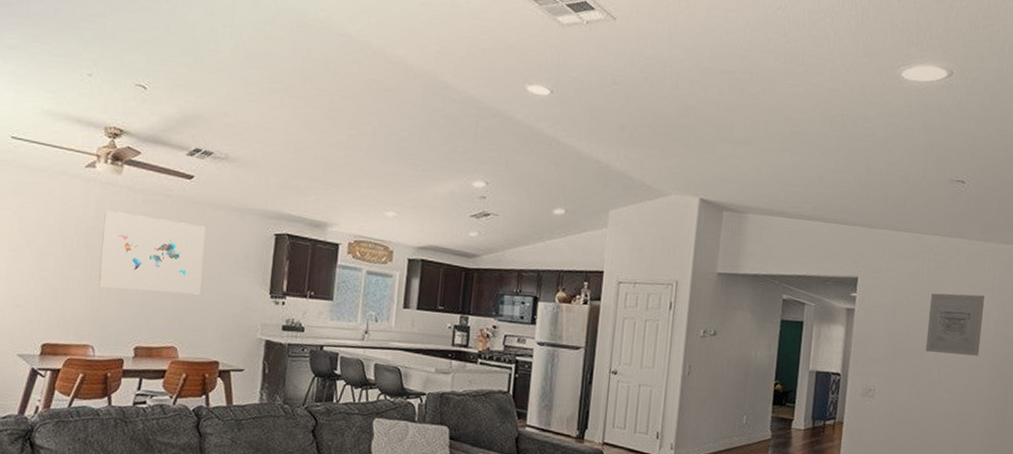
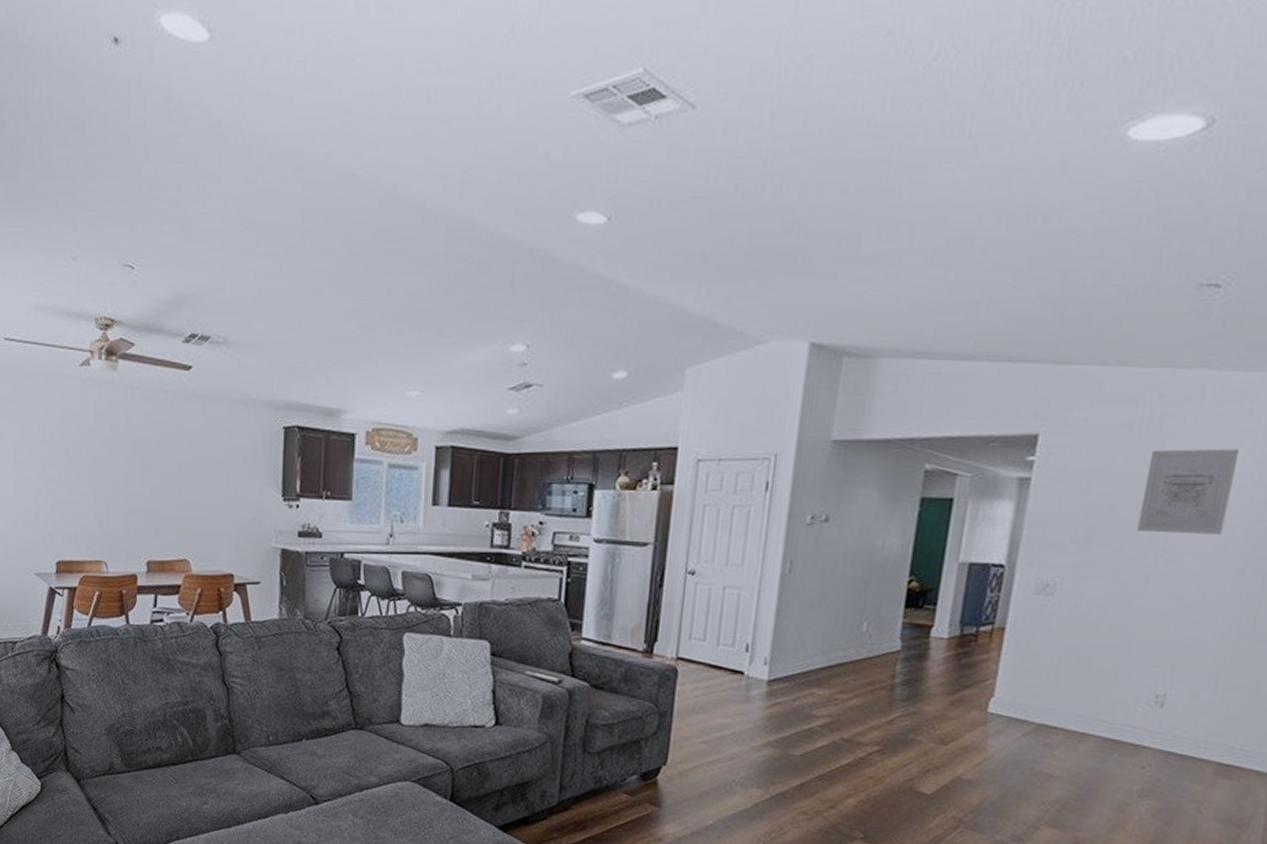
wall art: present [99,210,205,295] -> none [104,412,209,501]

